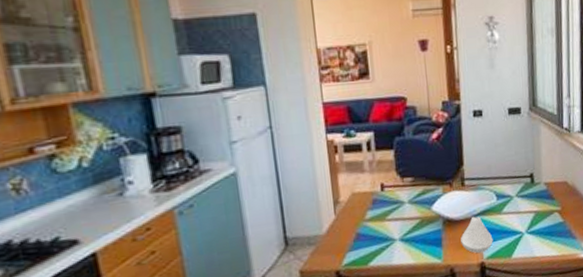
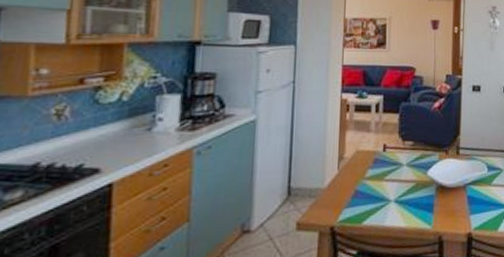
spoon rest: present [460,216,493,253] -> none [451,185,482,223]

